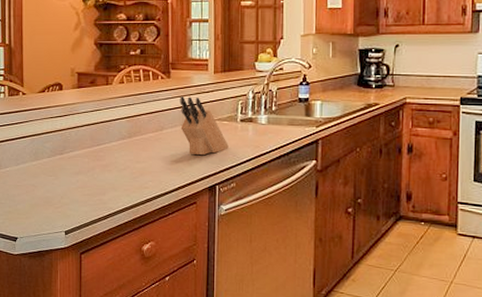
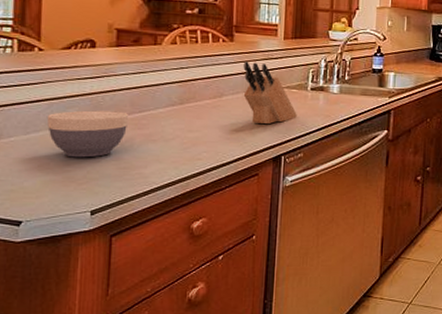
bowl: none [30,144,89,185] -> present [47,110,128,158]

